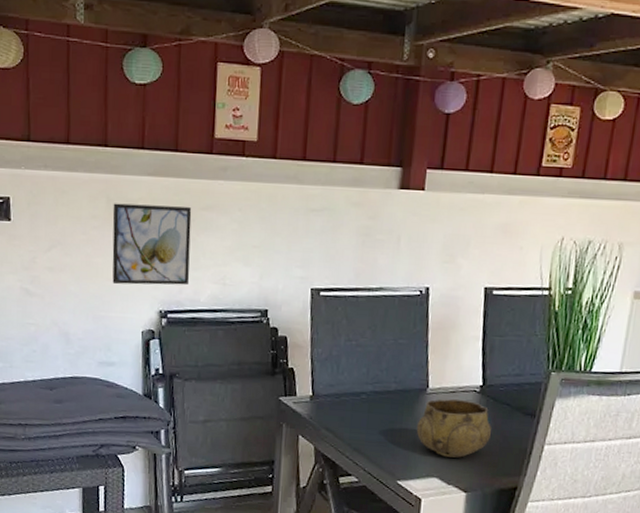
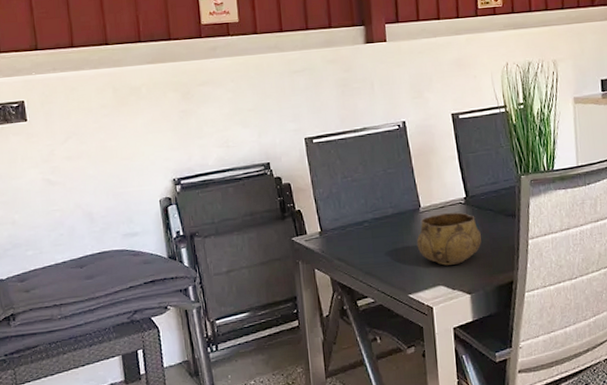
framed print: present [112,203,192,286] -> none [119,85,197,162]

